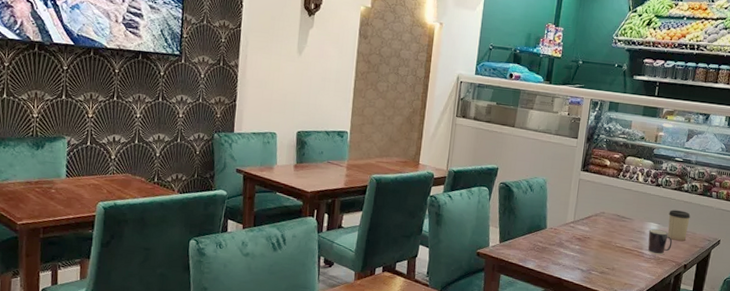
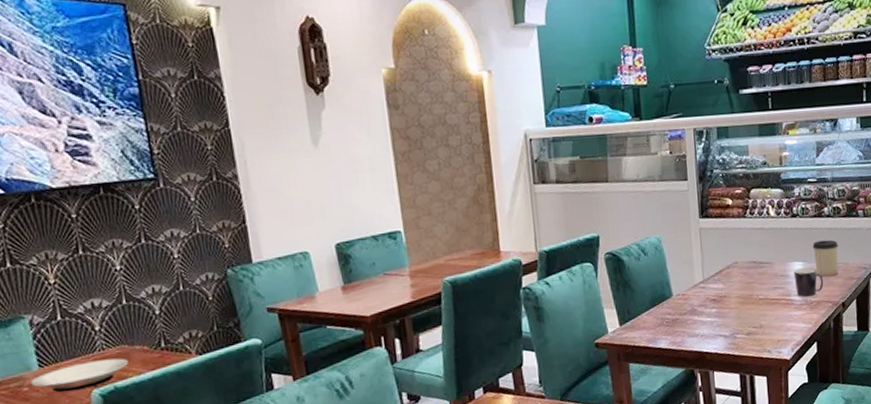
plate: none [58,180,129,200] -> present [30,358,129,393]

